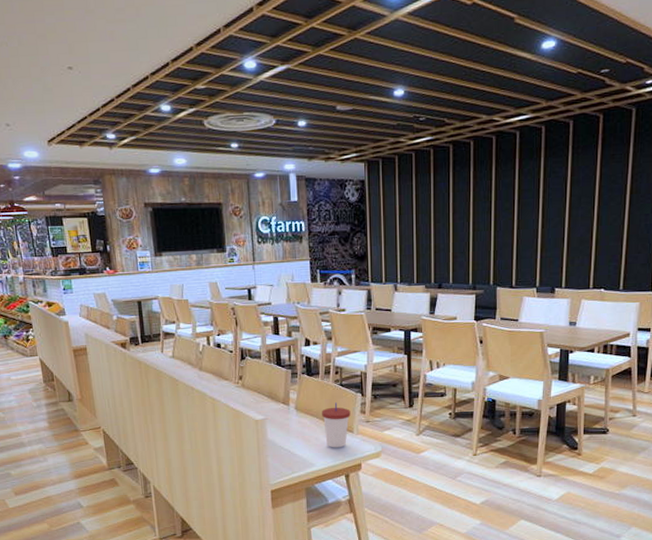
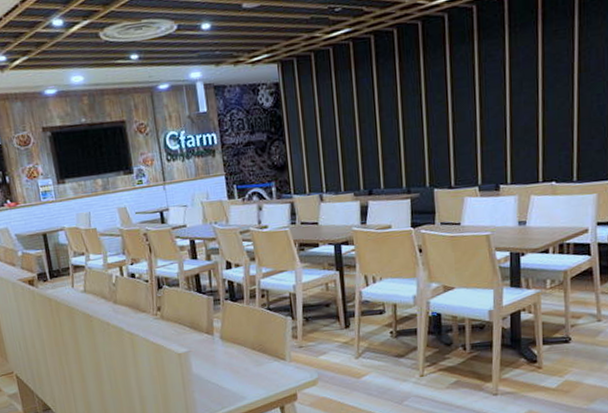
cup: present [322,402,351,448] -> none [249,328,282,378]

